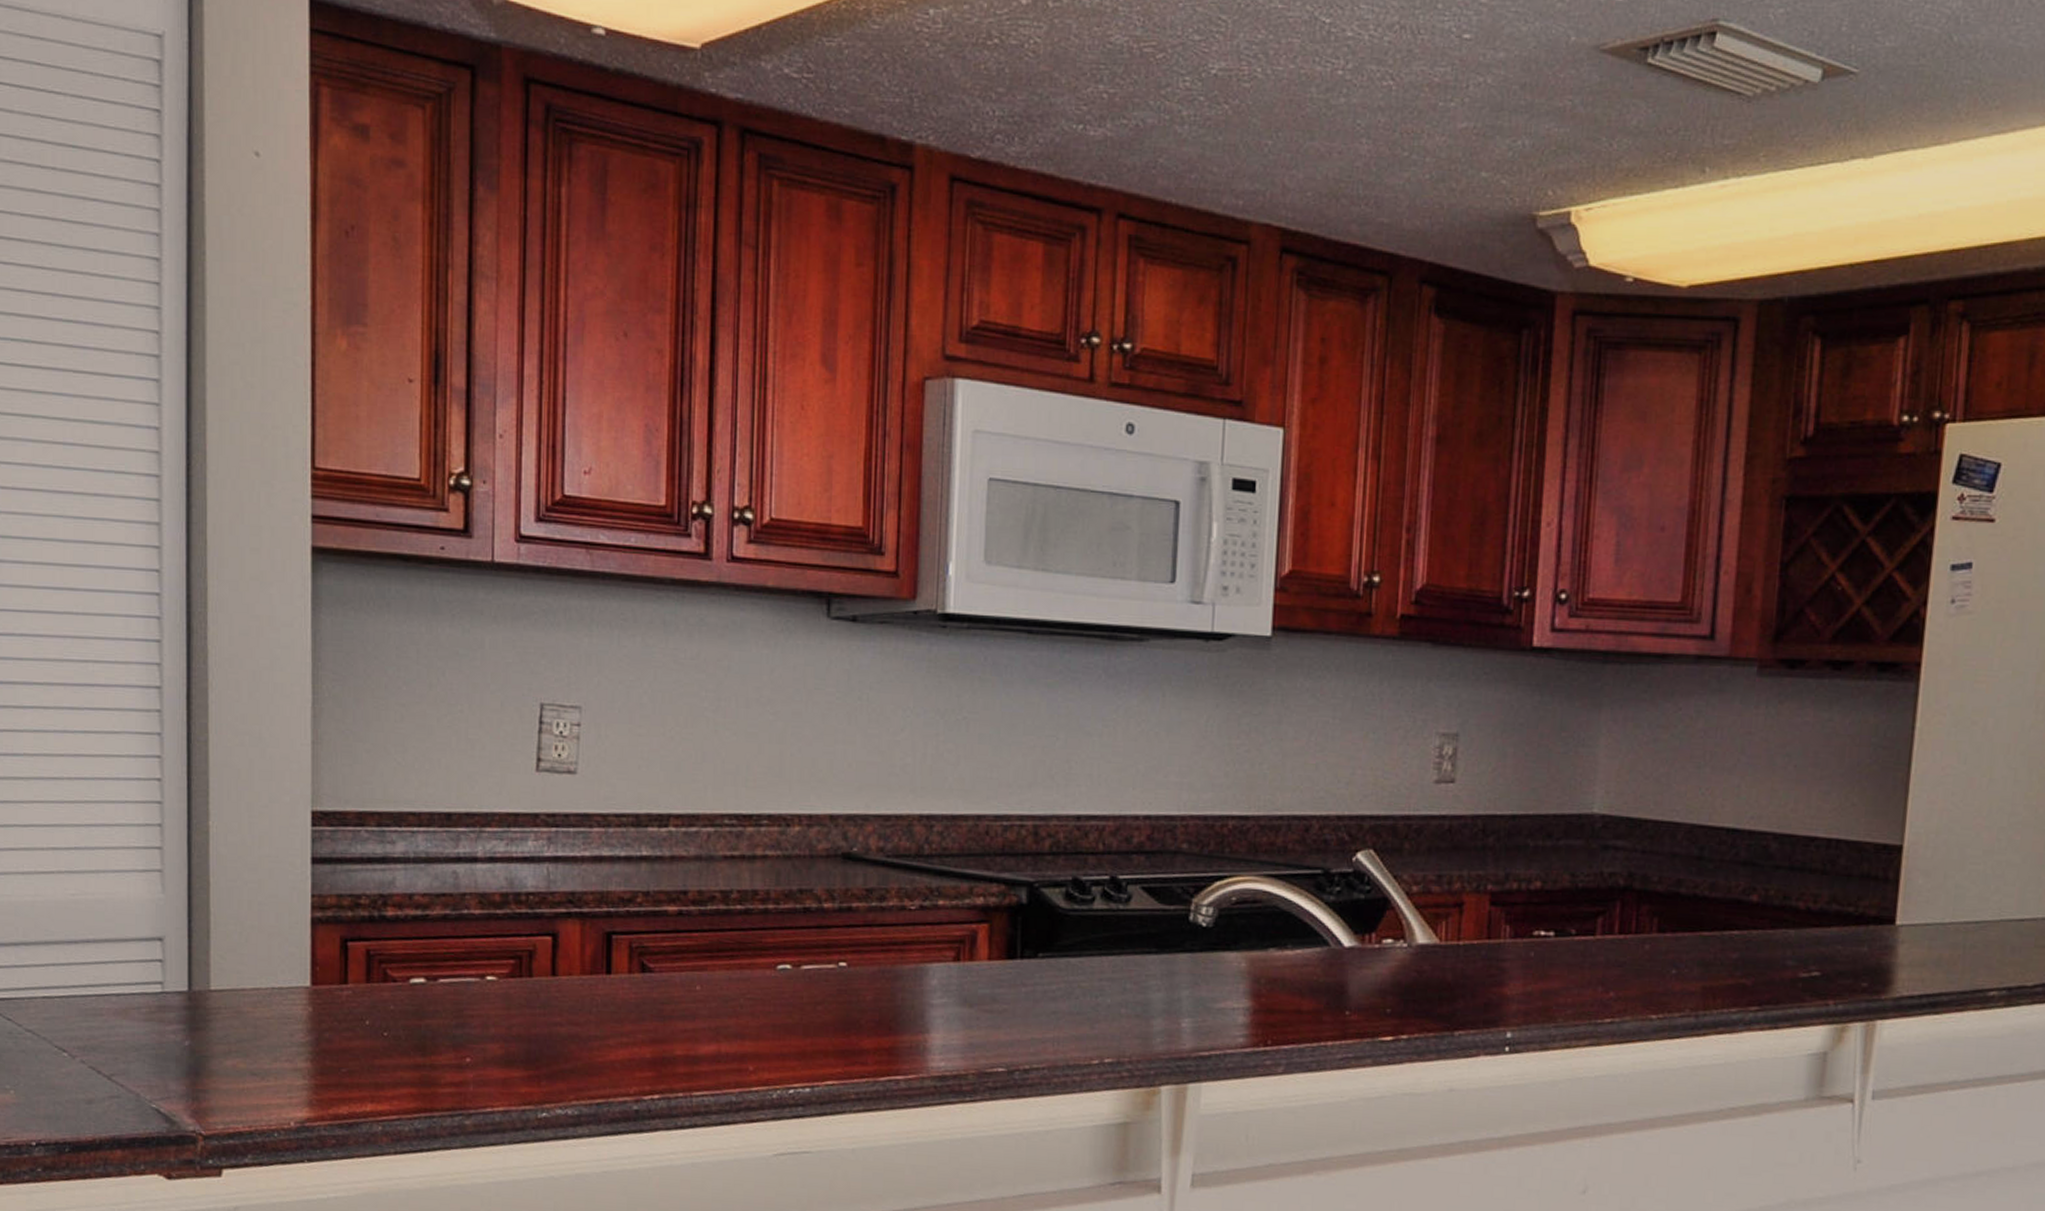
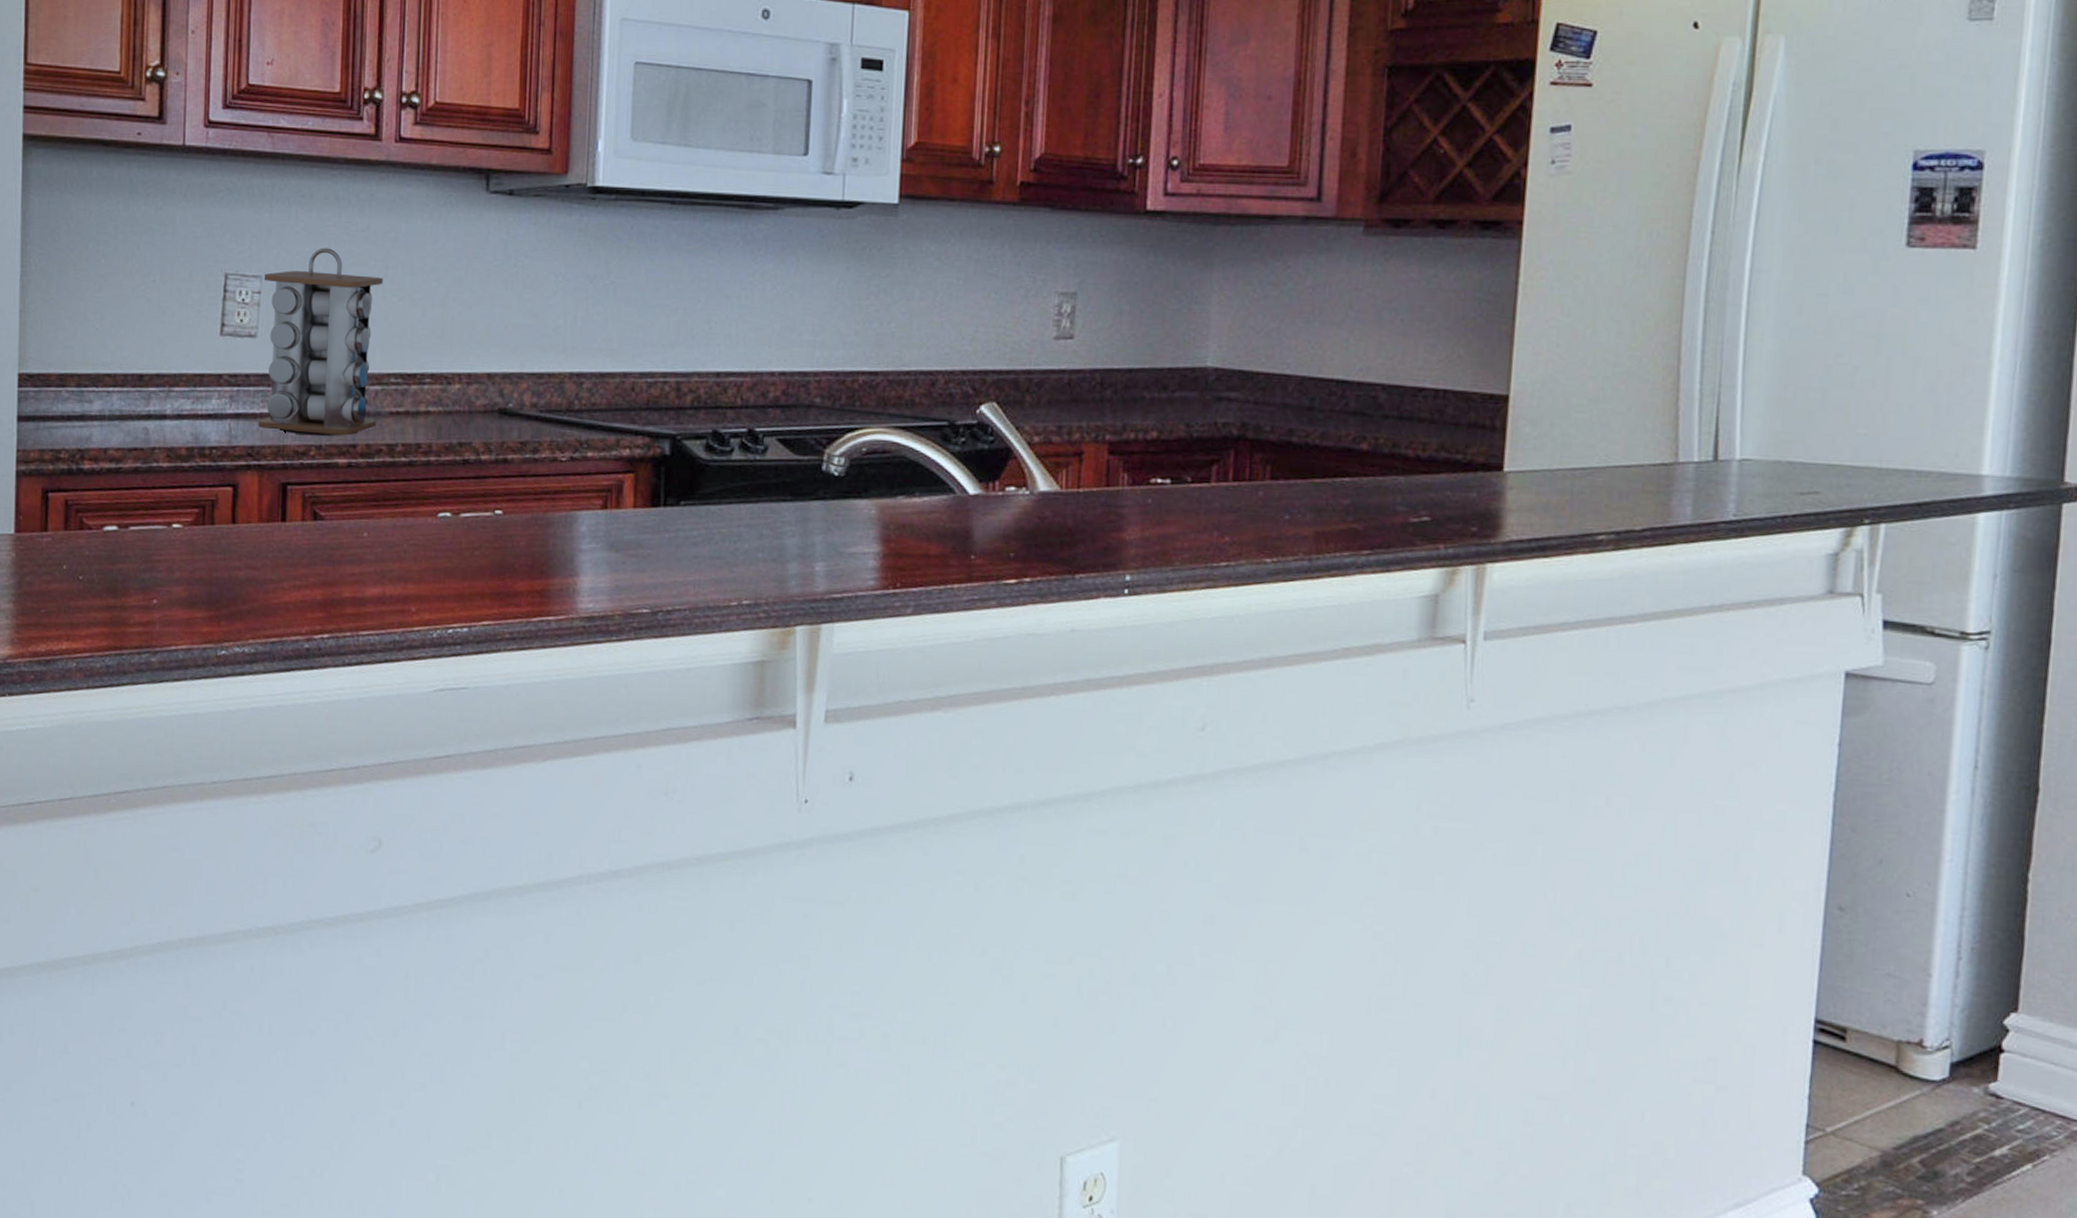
spice rack: none [579,676,715,882] -> present [258,248,383,436]

